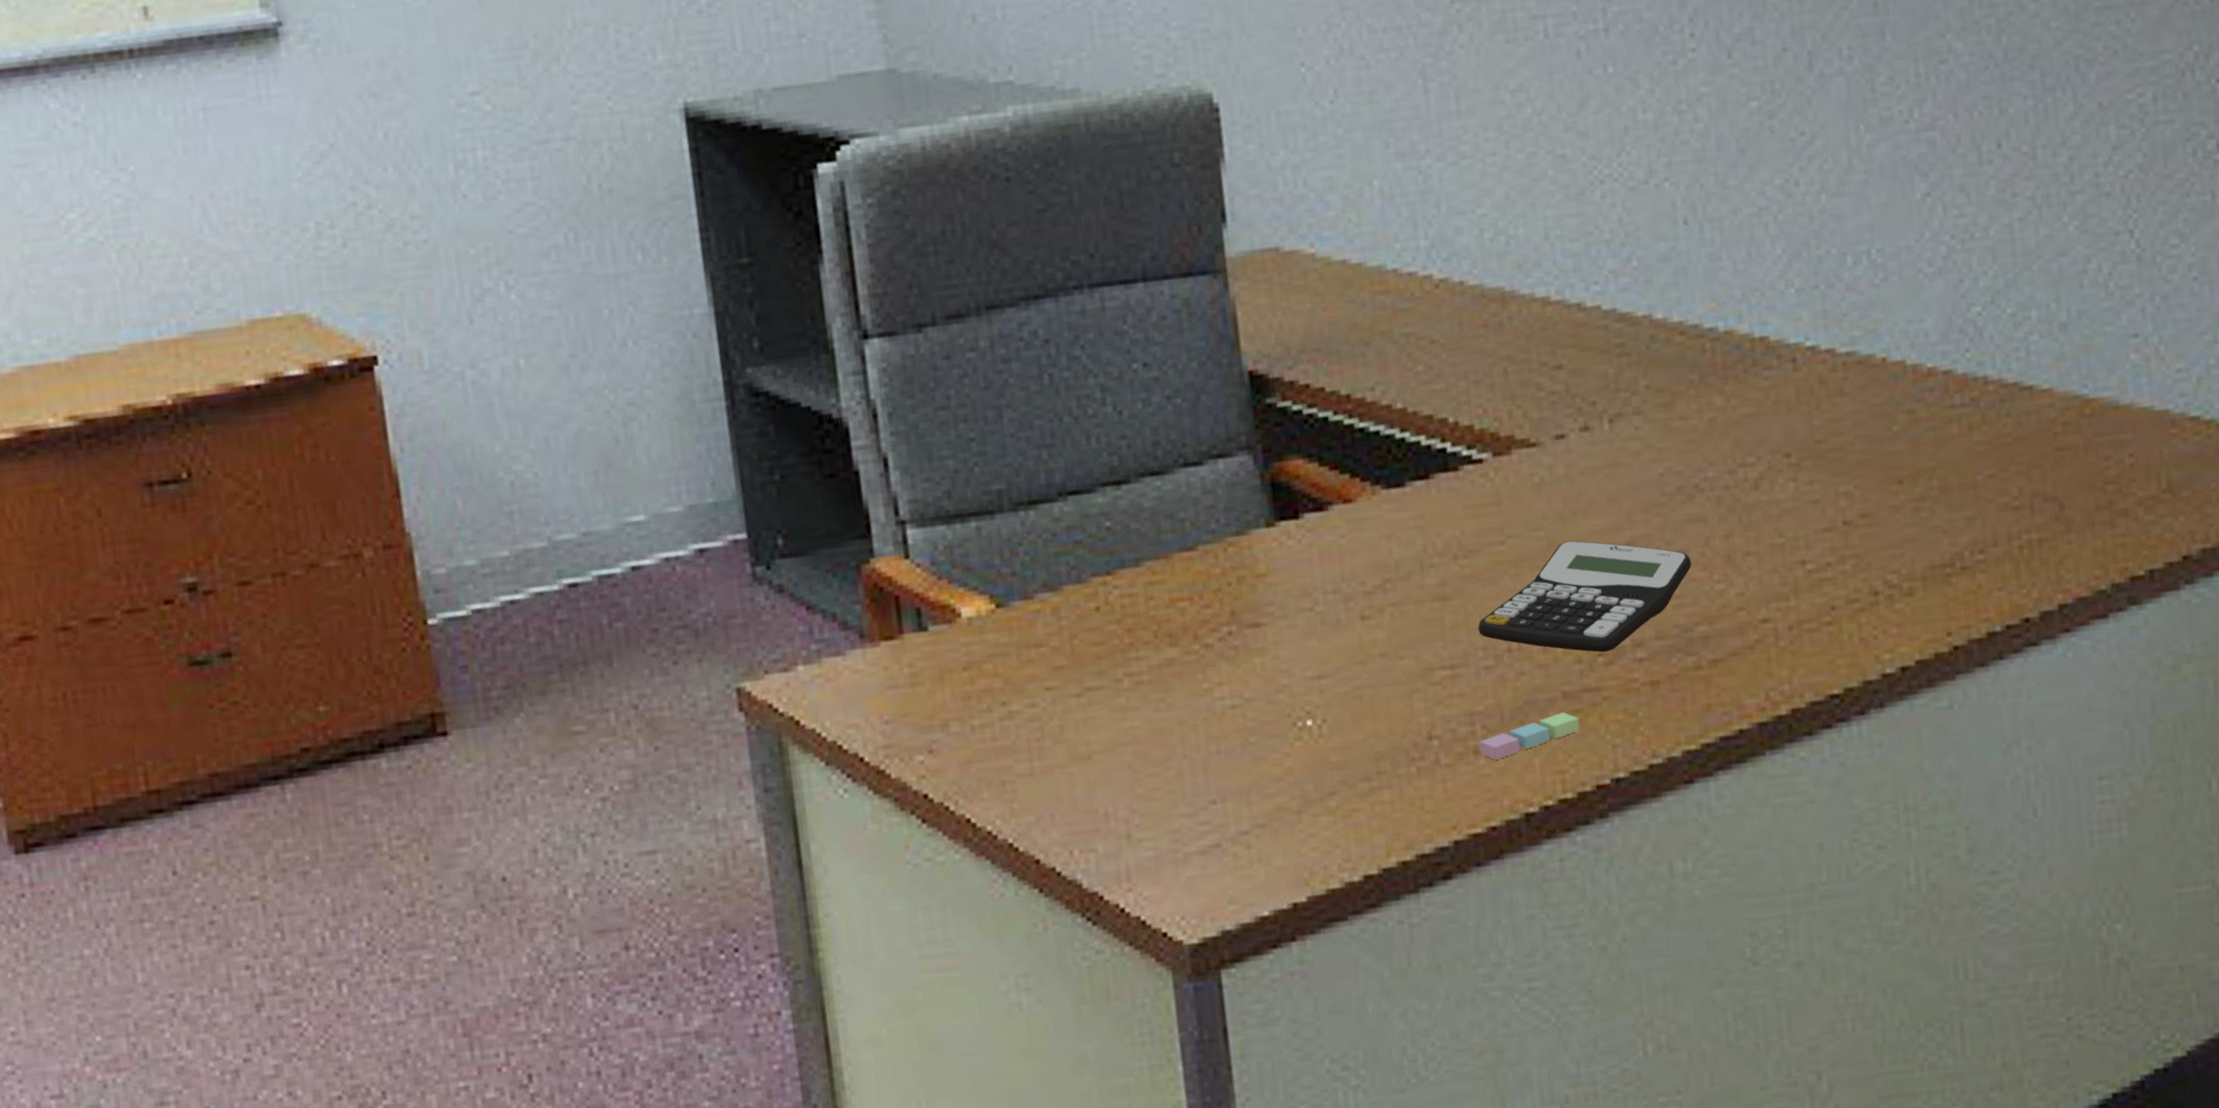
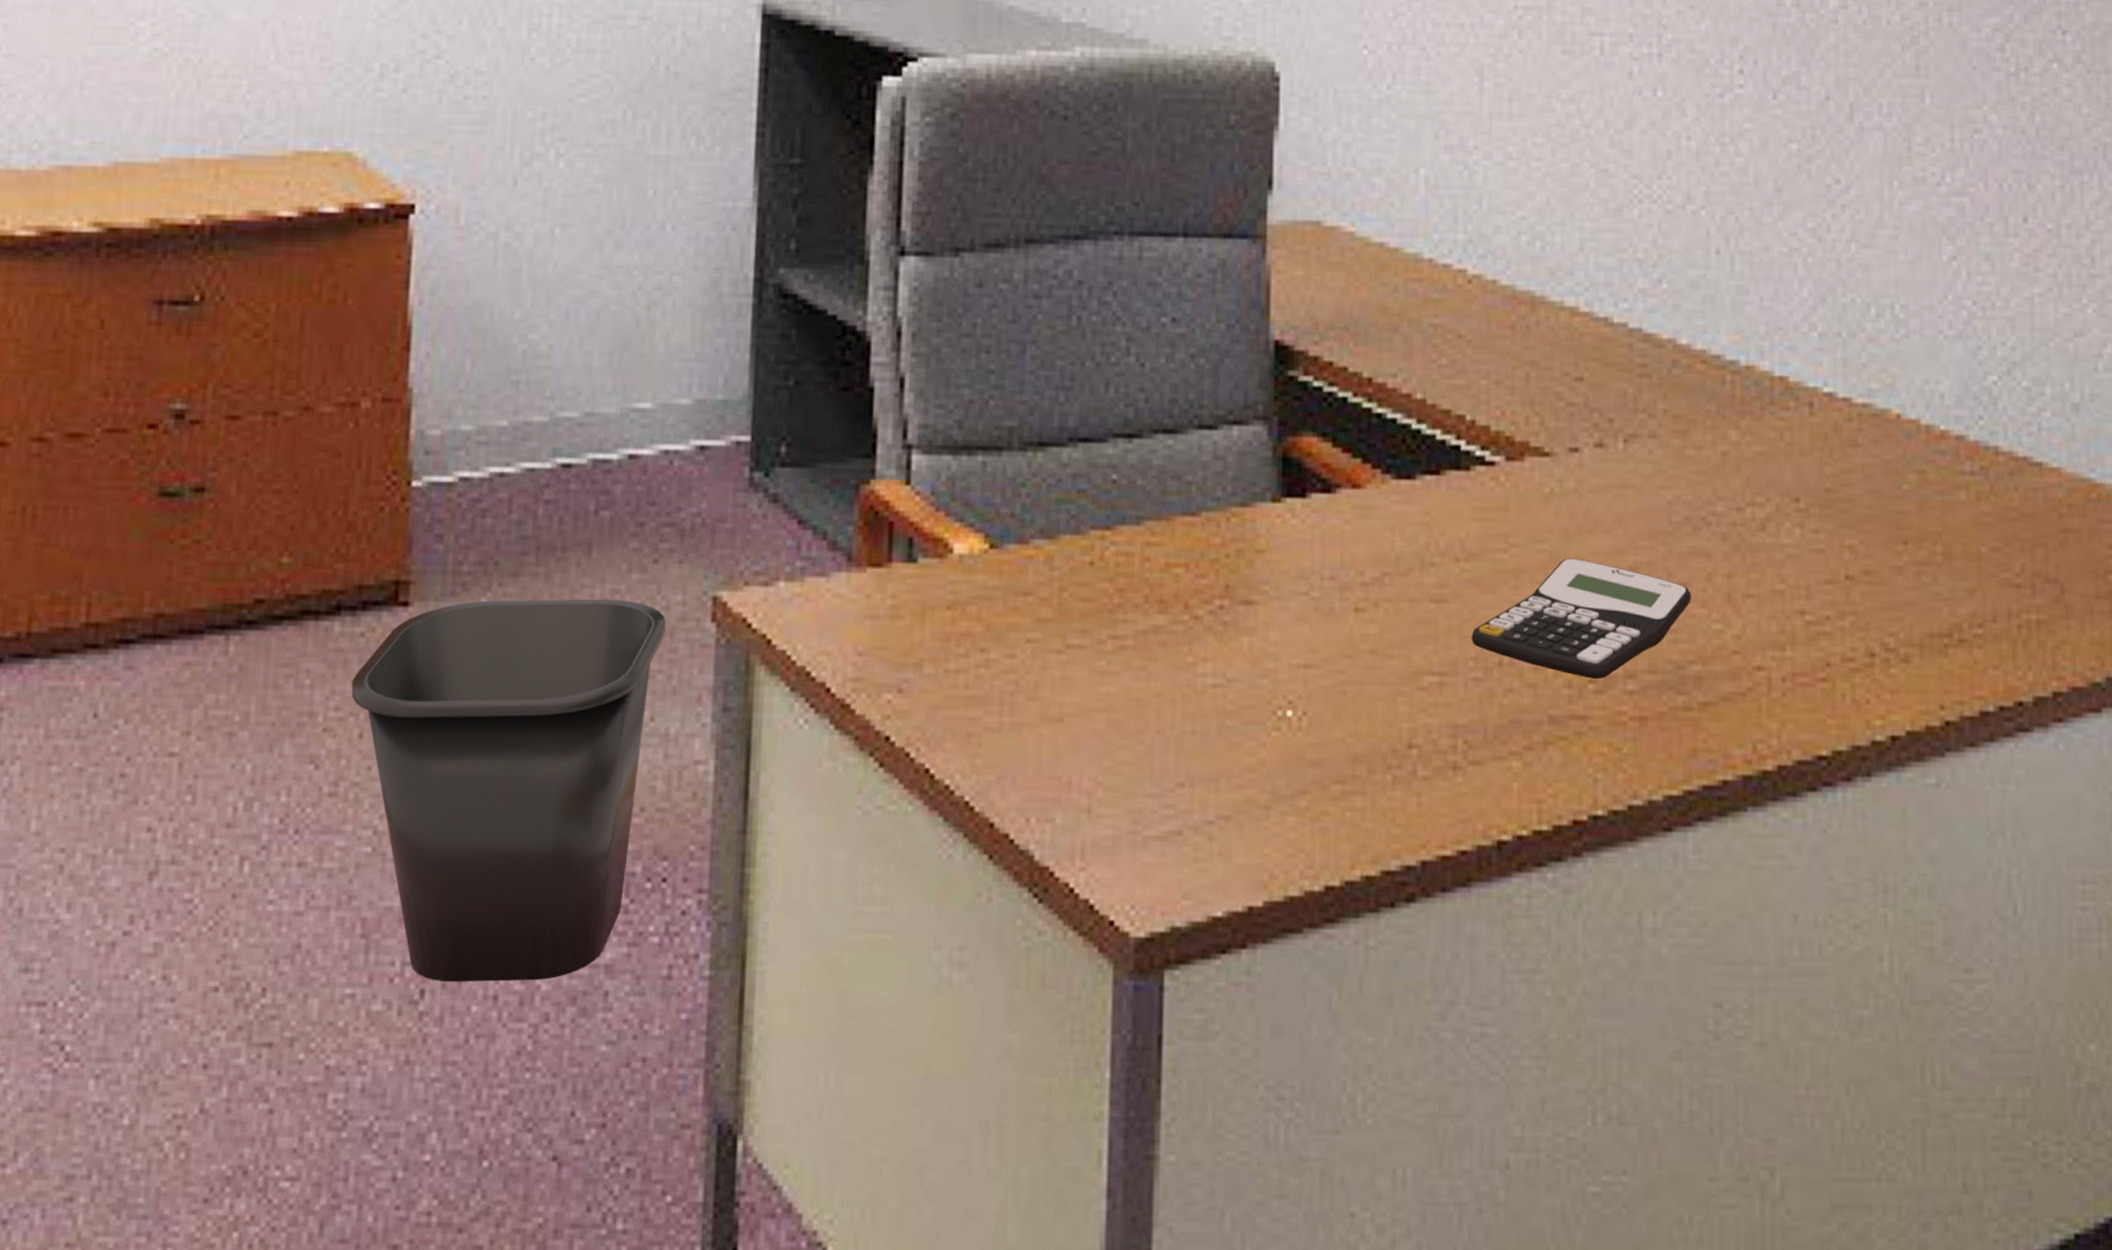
waste bin: none [408,702,701,1066] -> present [351,599,667,983]
sticky notes: present [1478,712,1580,760] -> none [1458,737,1562,779]

